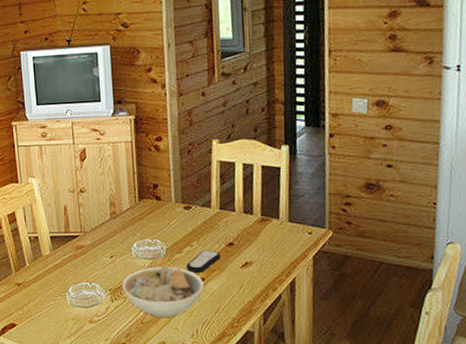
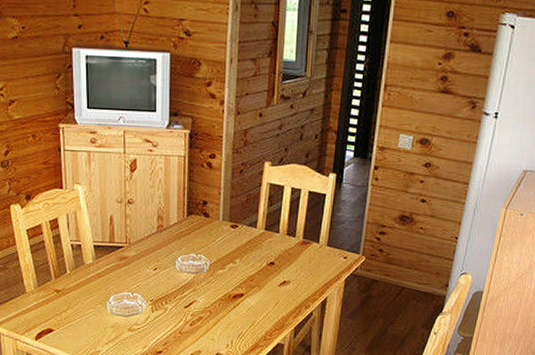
bowl: present [122,266,204,317] -> none [164,280,243,328]
remote control: present [185,250,221,273] -> none [227,268,261,289]

